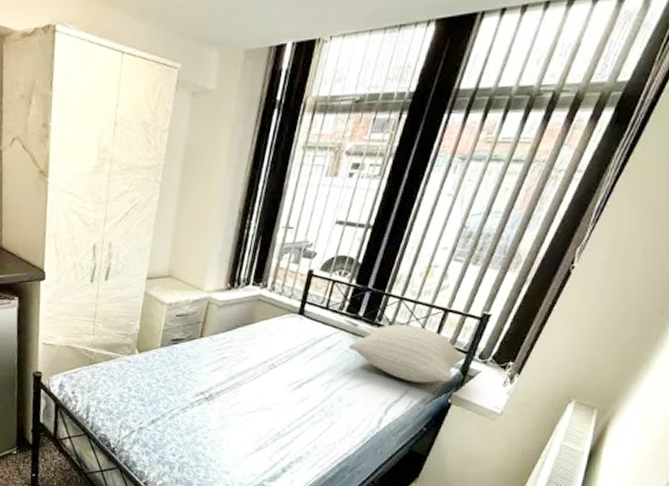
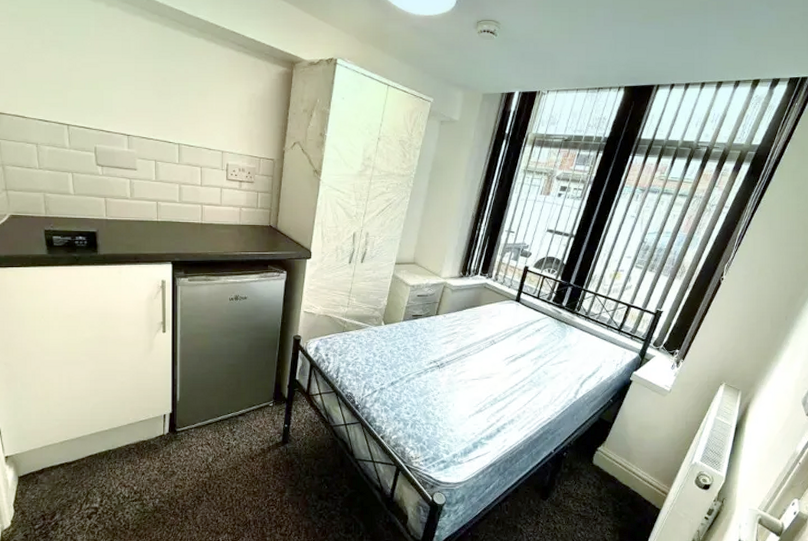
pillow: present [348,324,466,383] -> none [554,314,643,363]

